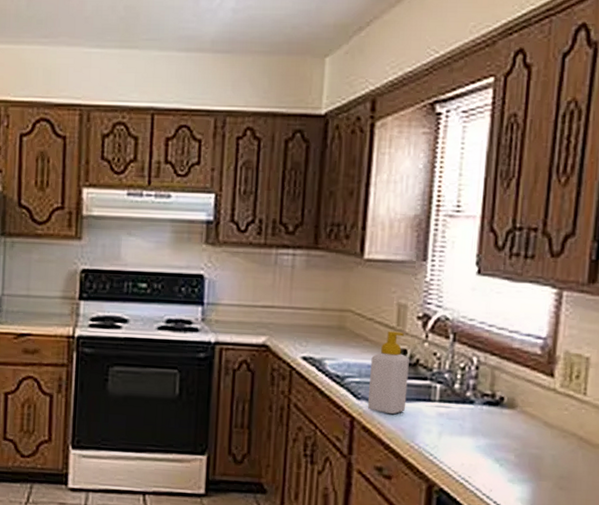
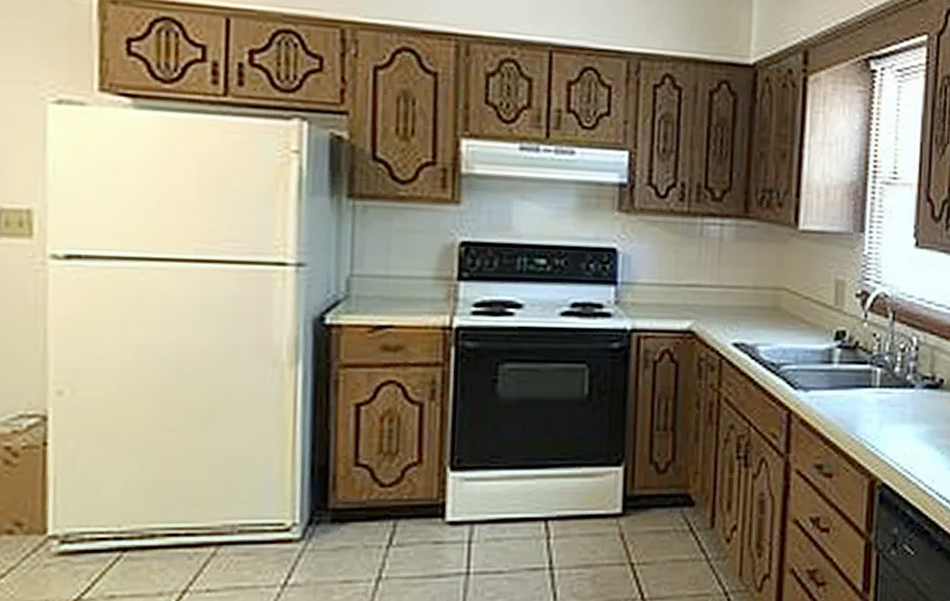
soap bottle: present [367,331,409,414] -> none [805,311,848,403]

